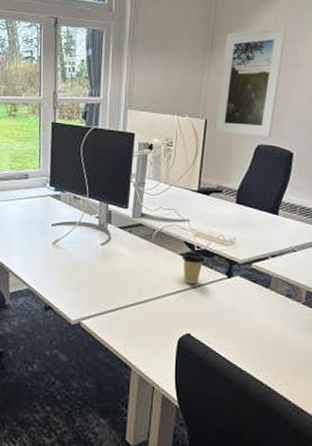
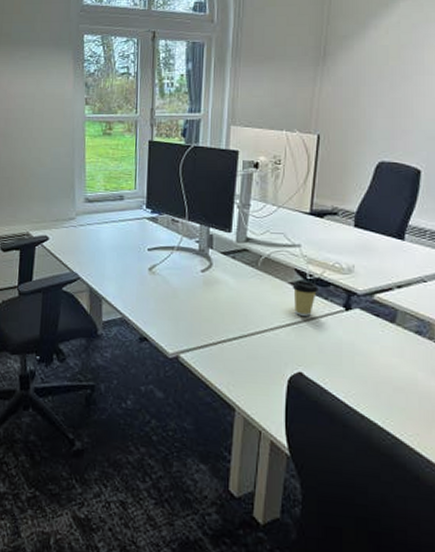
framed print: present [215,26,287,137] -> none [329,31,411,153]

